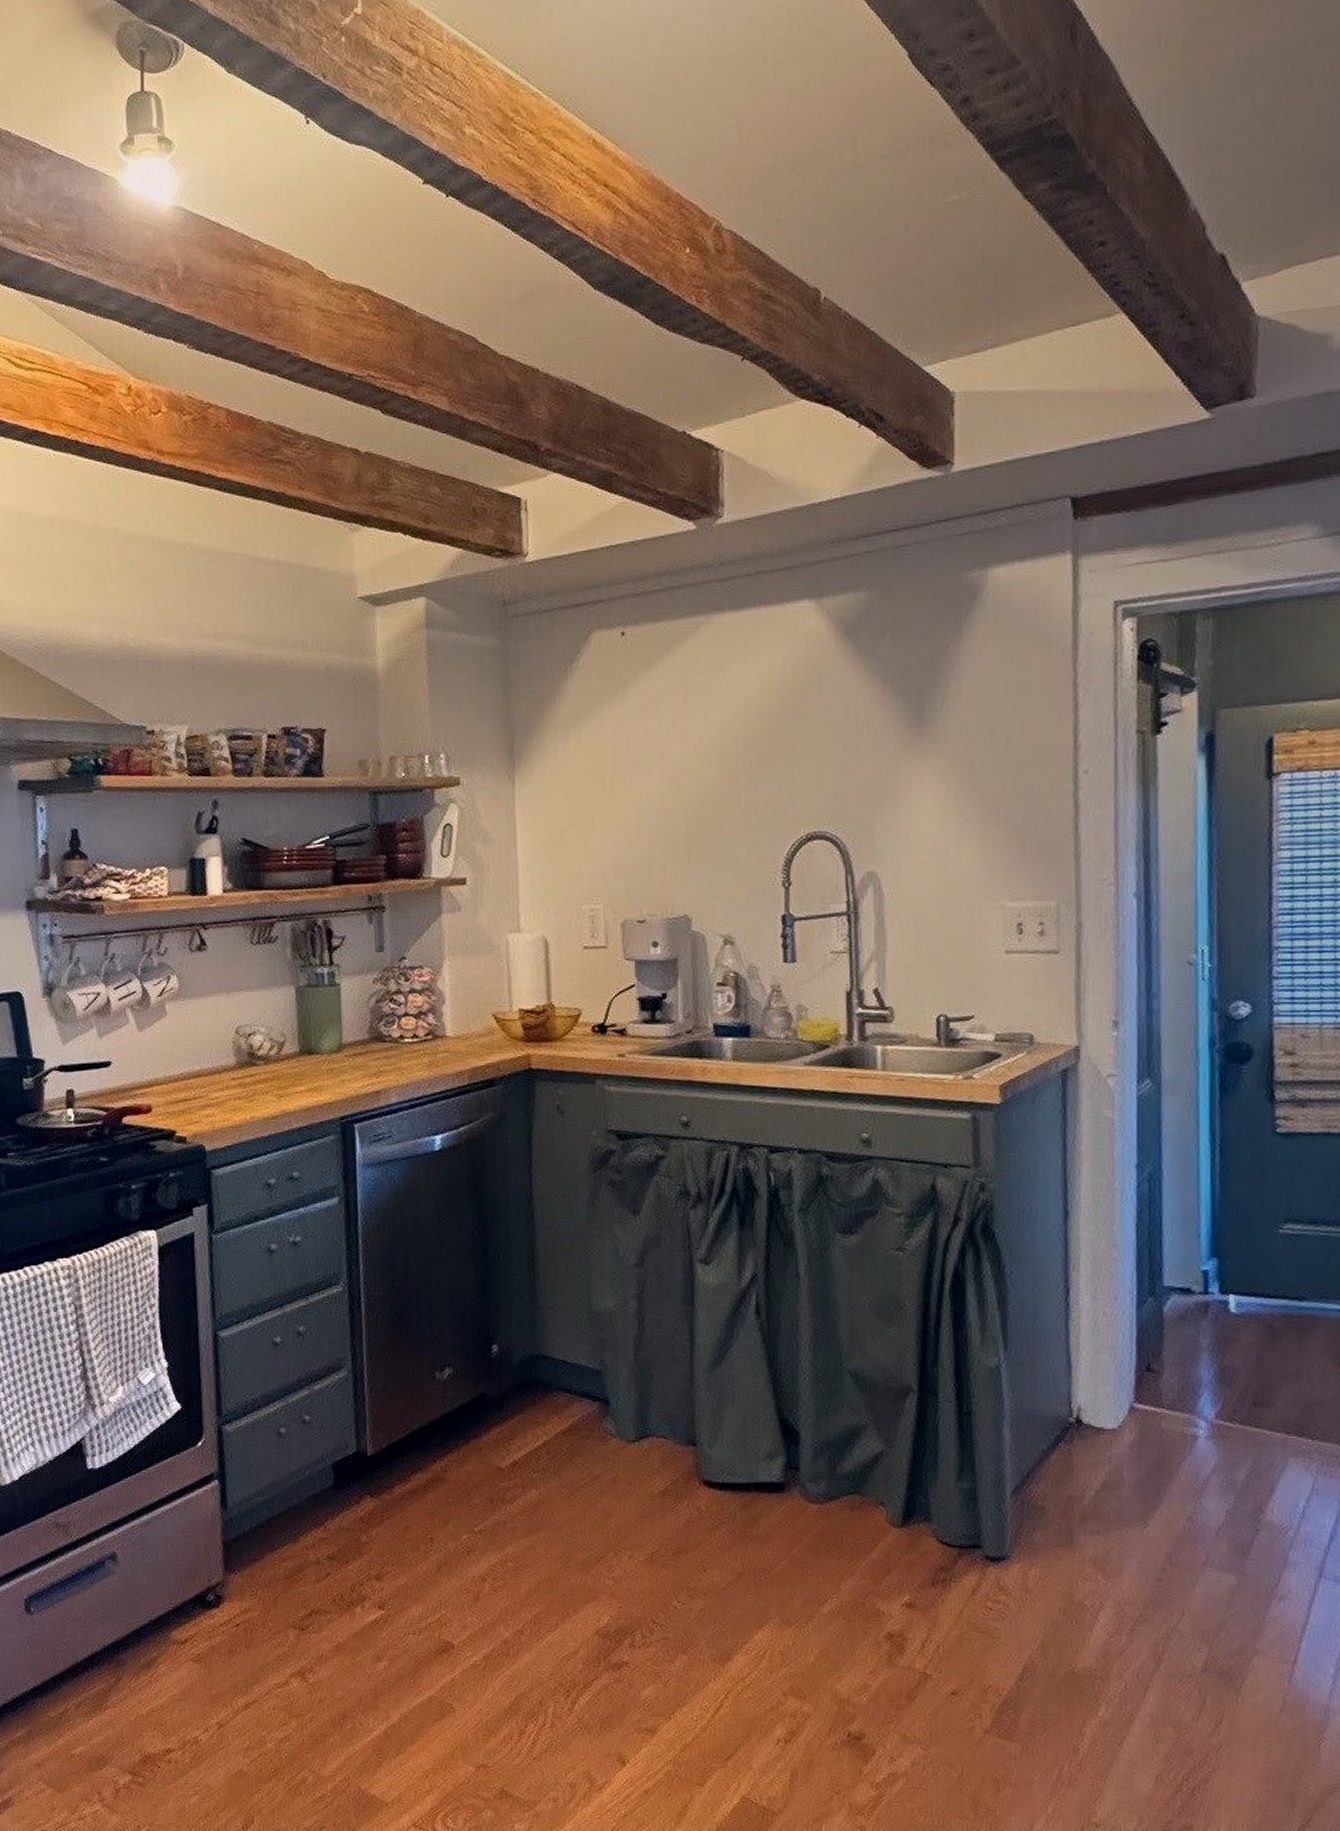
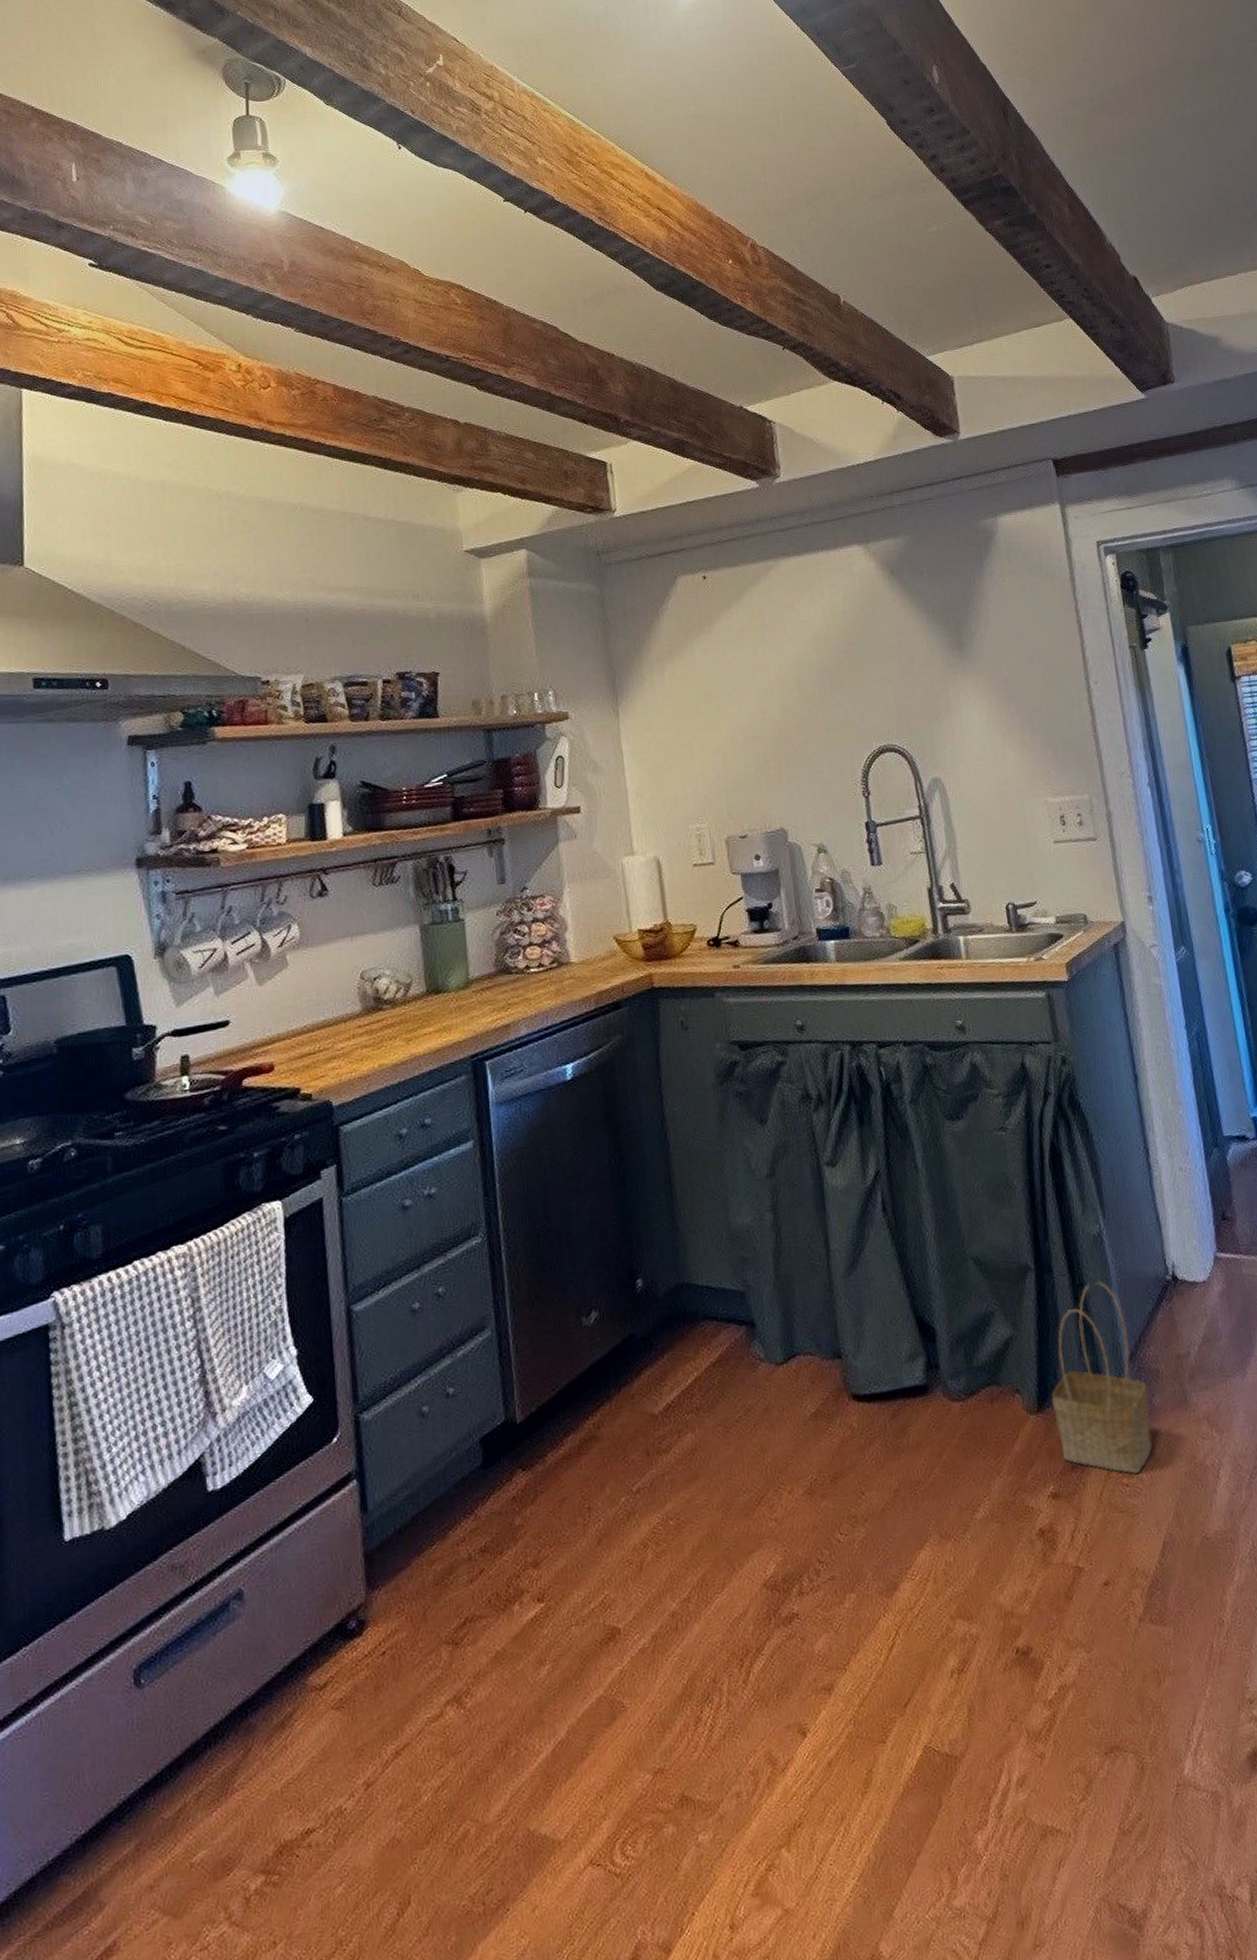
basket: none [918,1413,1030,1600] -> present [1051,1281,1153,1474]

